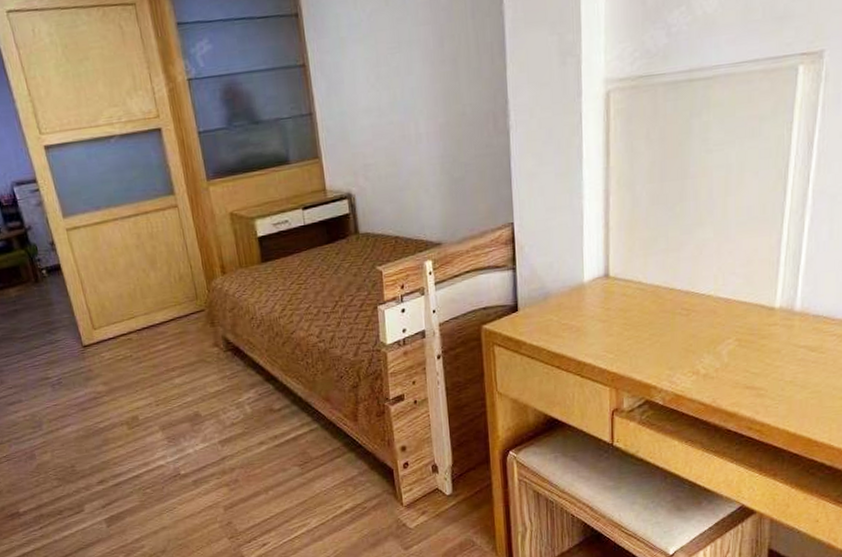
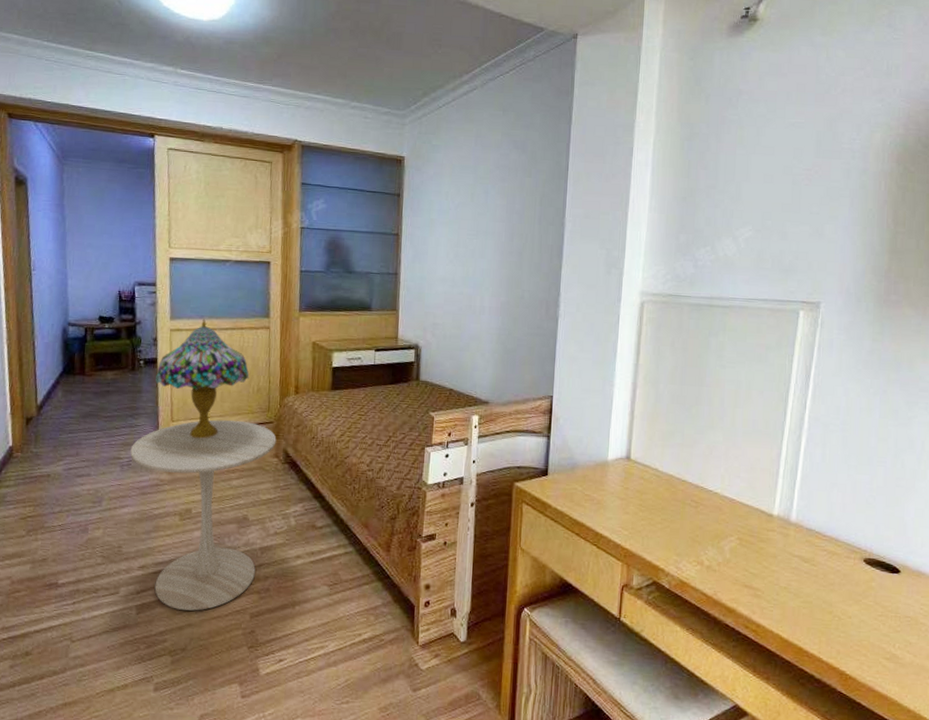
side table: none [56,314,220,516] -> present [130,419,277,611]
table lamp: none [63,210,168,343] -> present [156,319,250,439]

